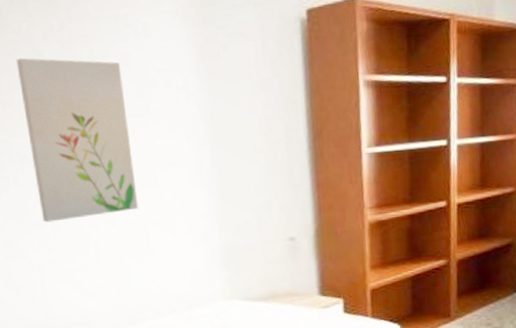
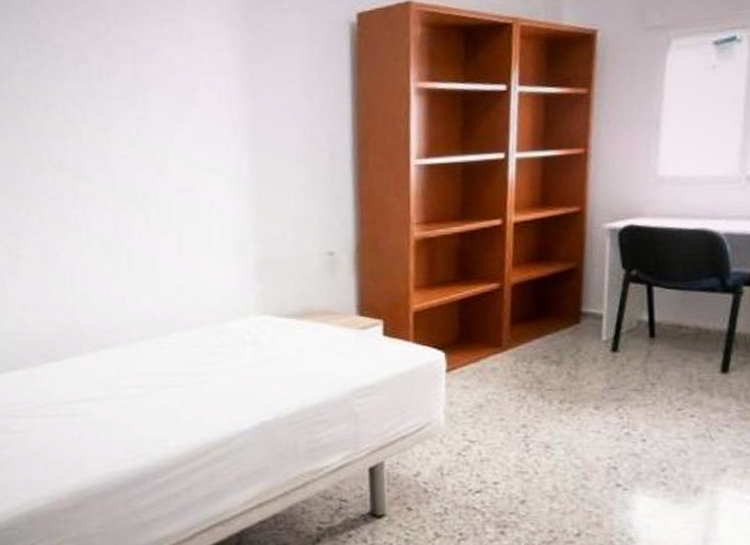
wall art: present [16,58,139,223] -> none [61,61,173,227]

